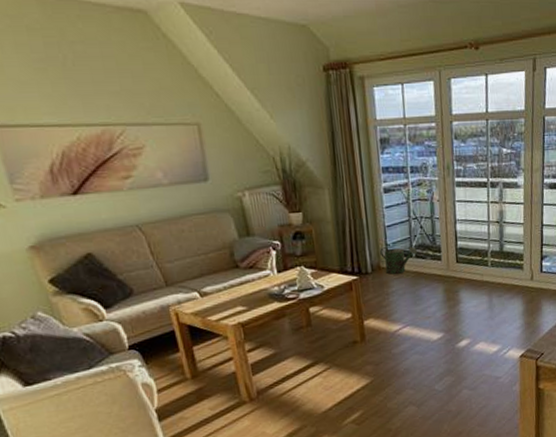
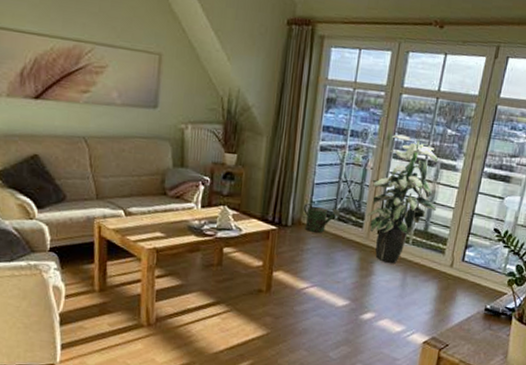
indoor plant: none [441,162,508,289] -> present [367,134,438,264]

